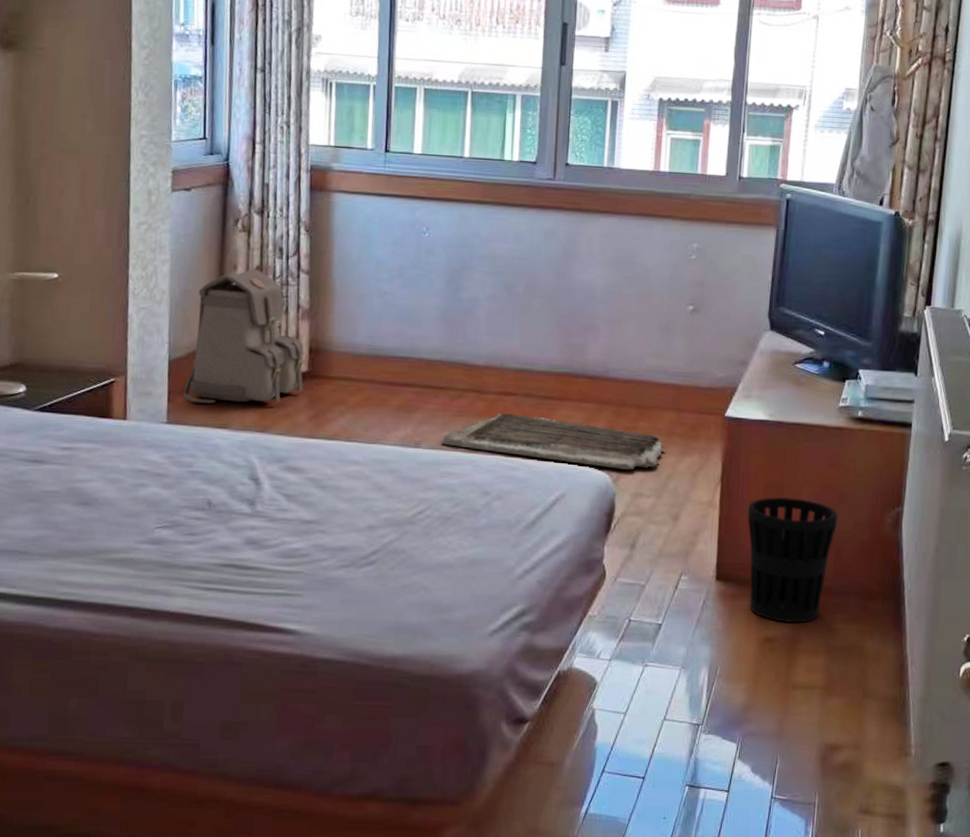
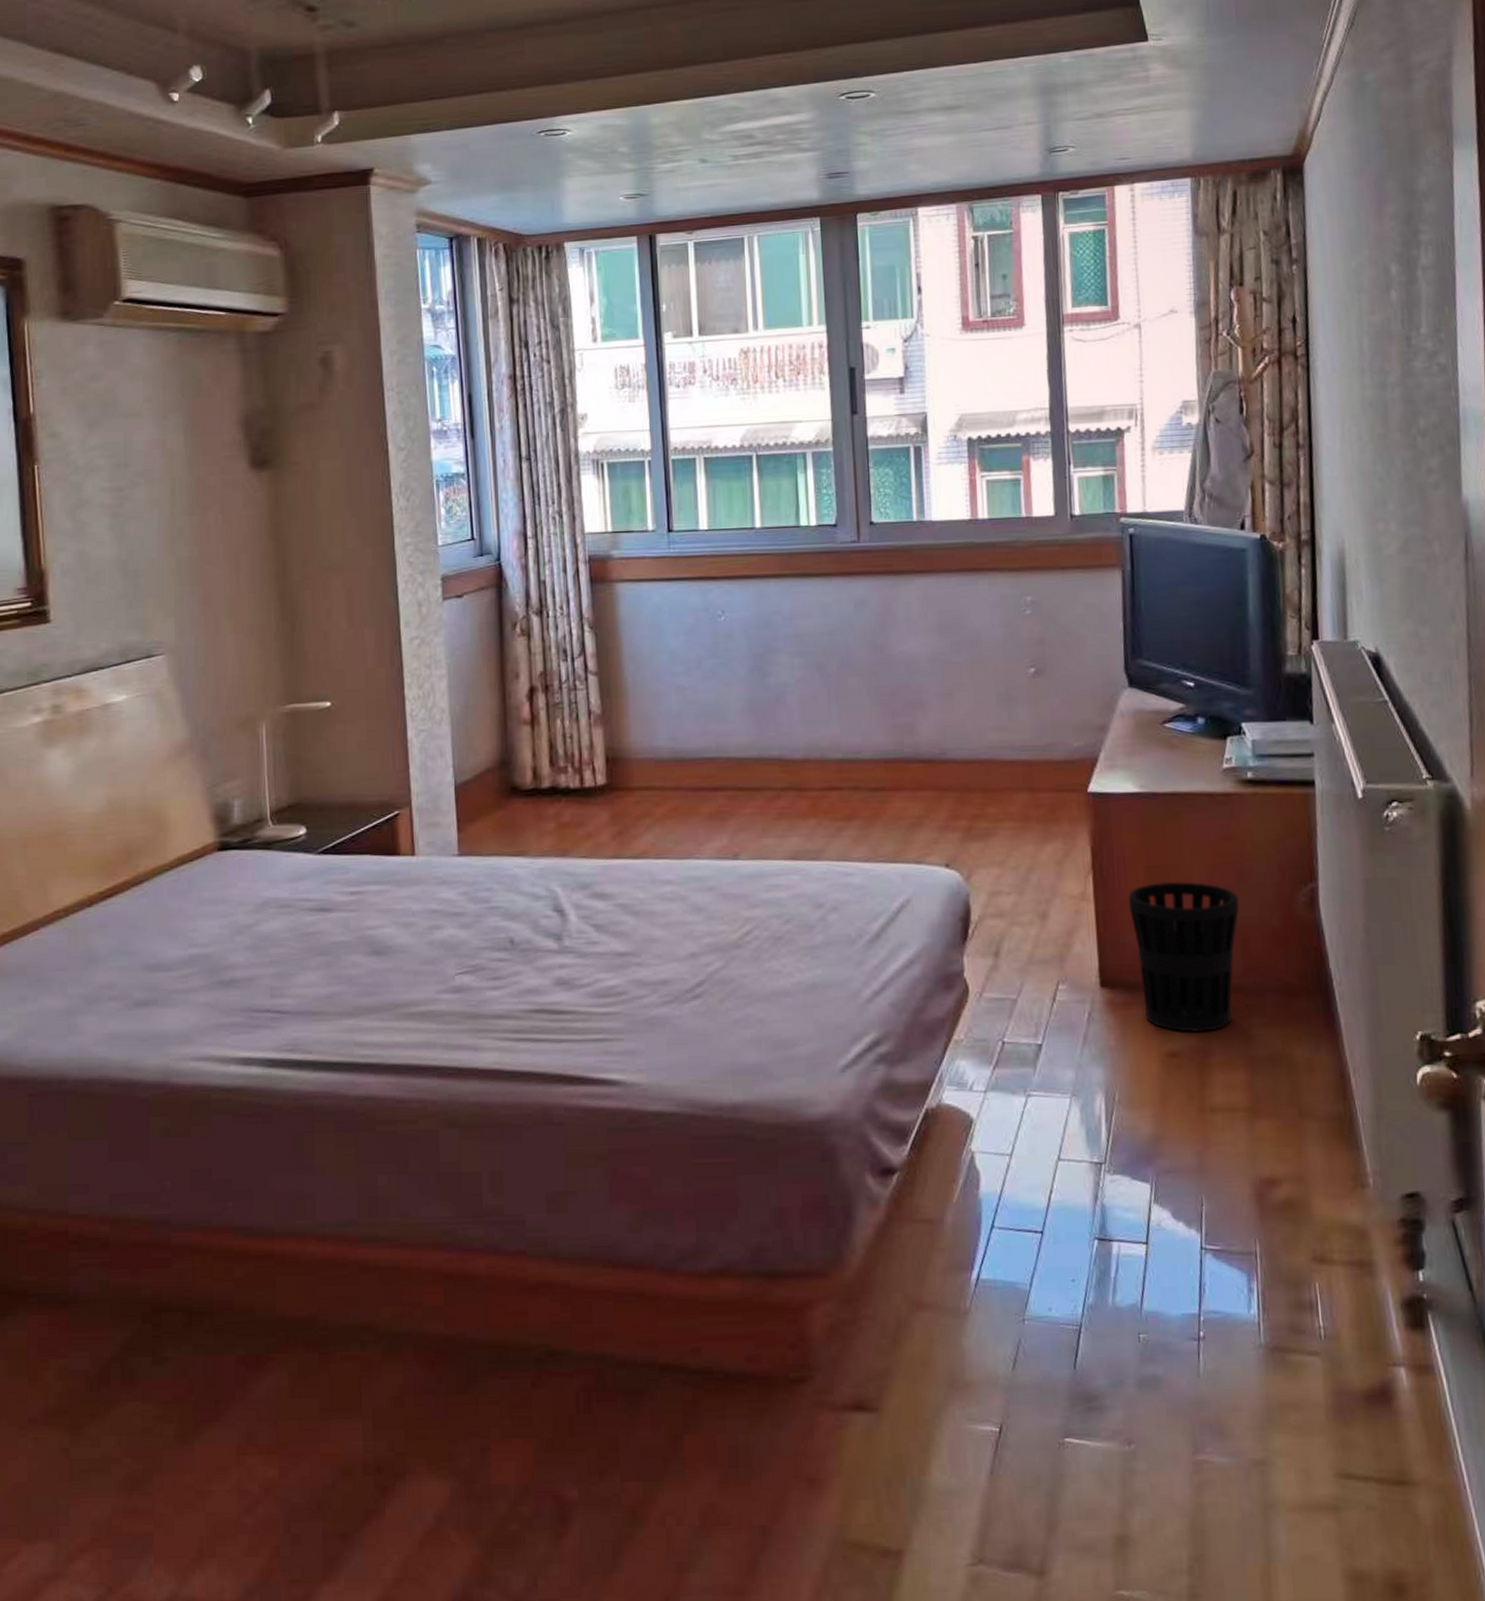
backpack: present [183,269,304,404] -> none [473,676,603,830]
rug: present [441,412,667,471] -> none [762,811,1024,866]

